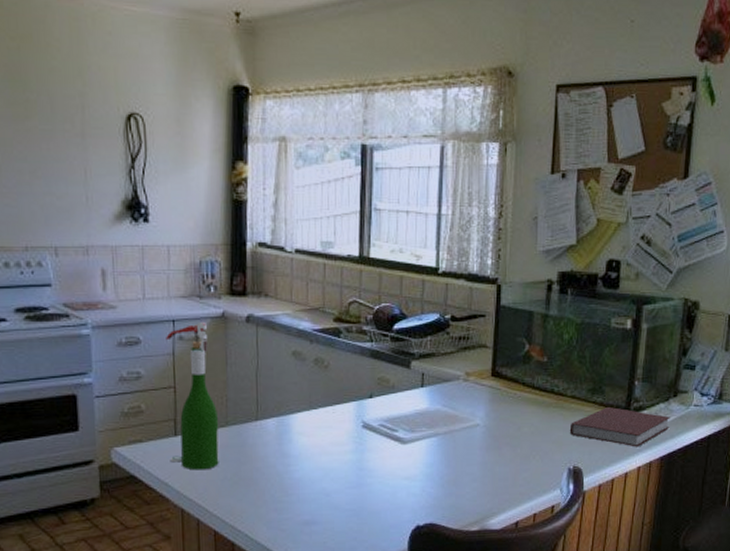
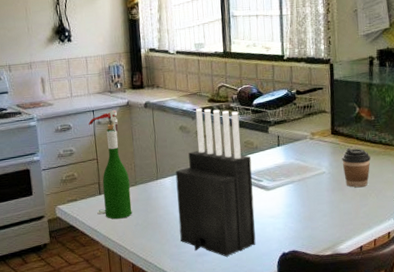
knife block: none [282,329,385,528] -> present [175,108,256,257]
coffee cup: none [502,395,538,446] -> present [342,148,371,187]

